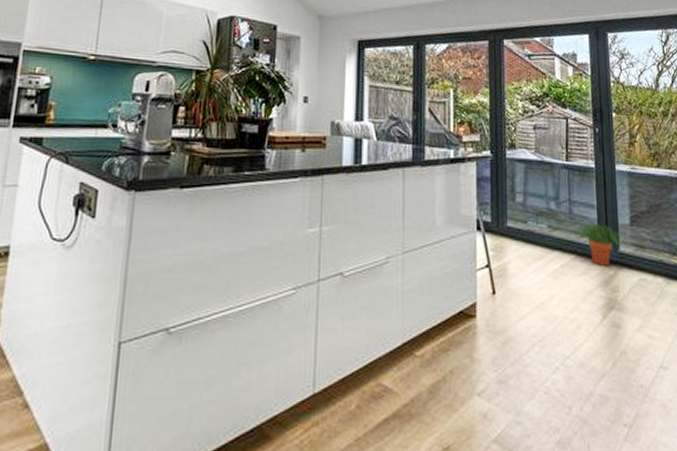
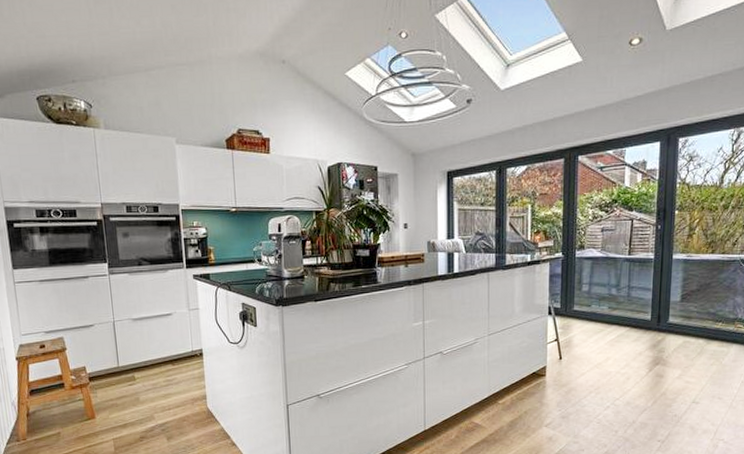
potted plant: present [575,222,628,266] -> none [631,302,677,334]

